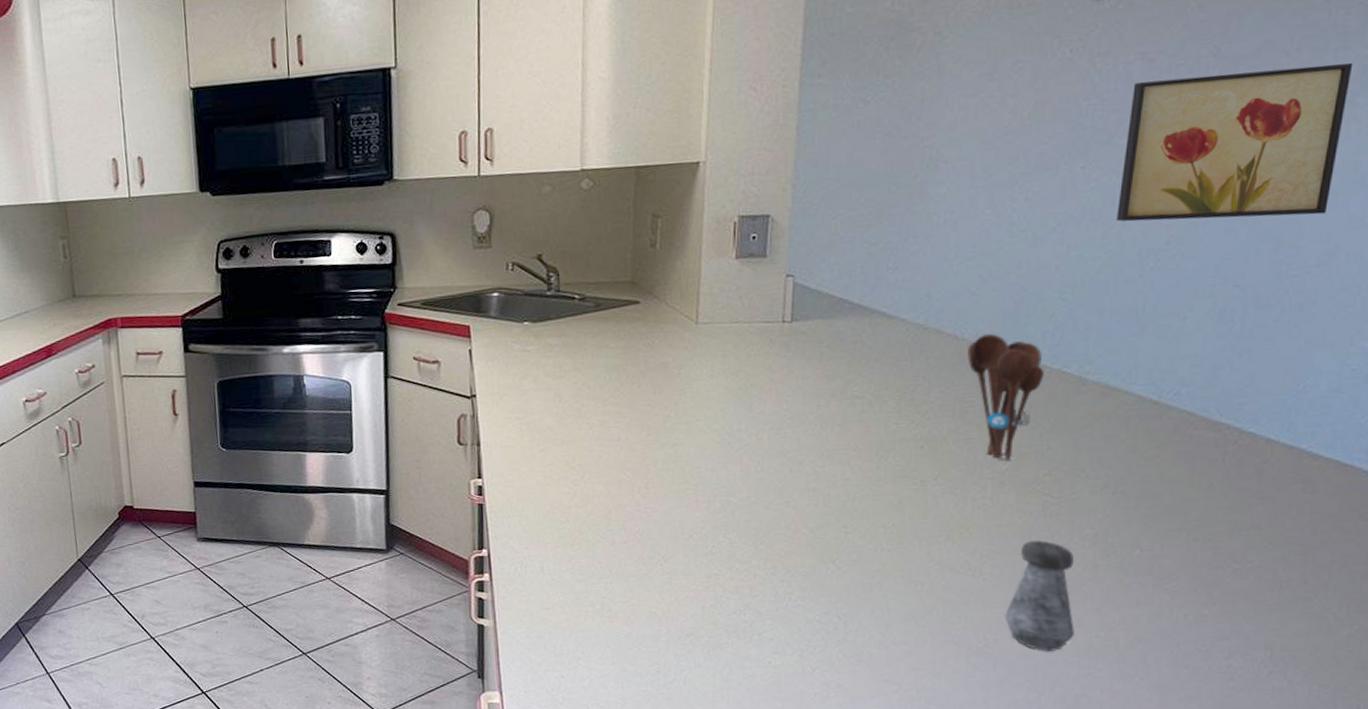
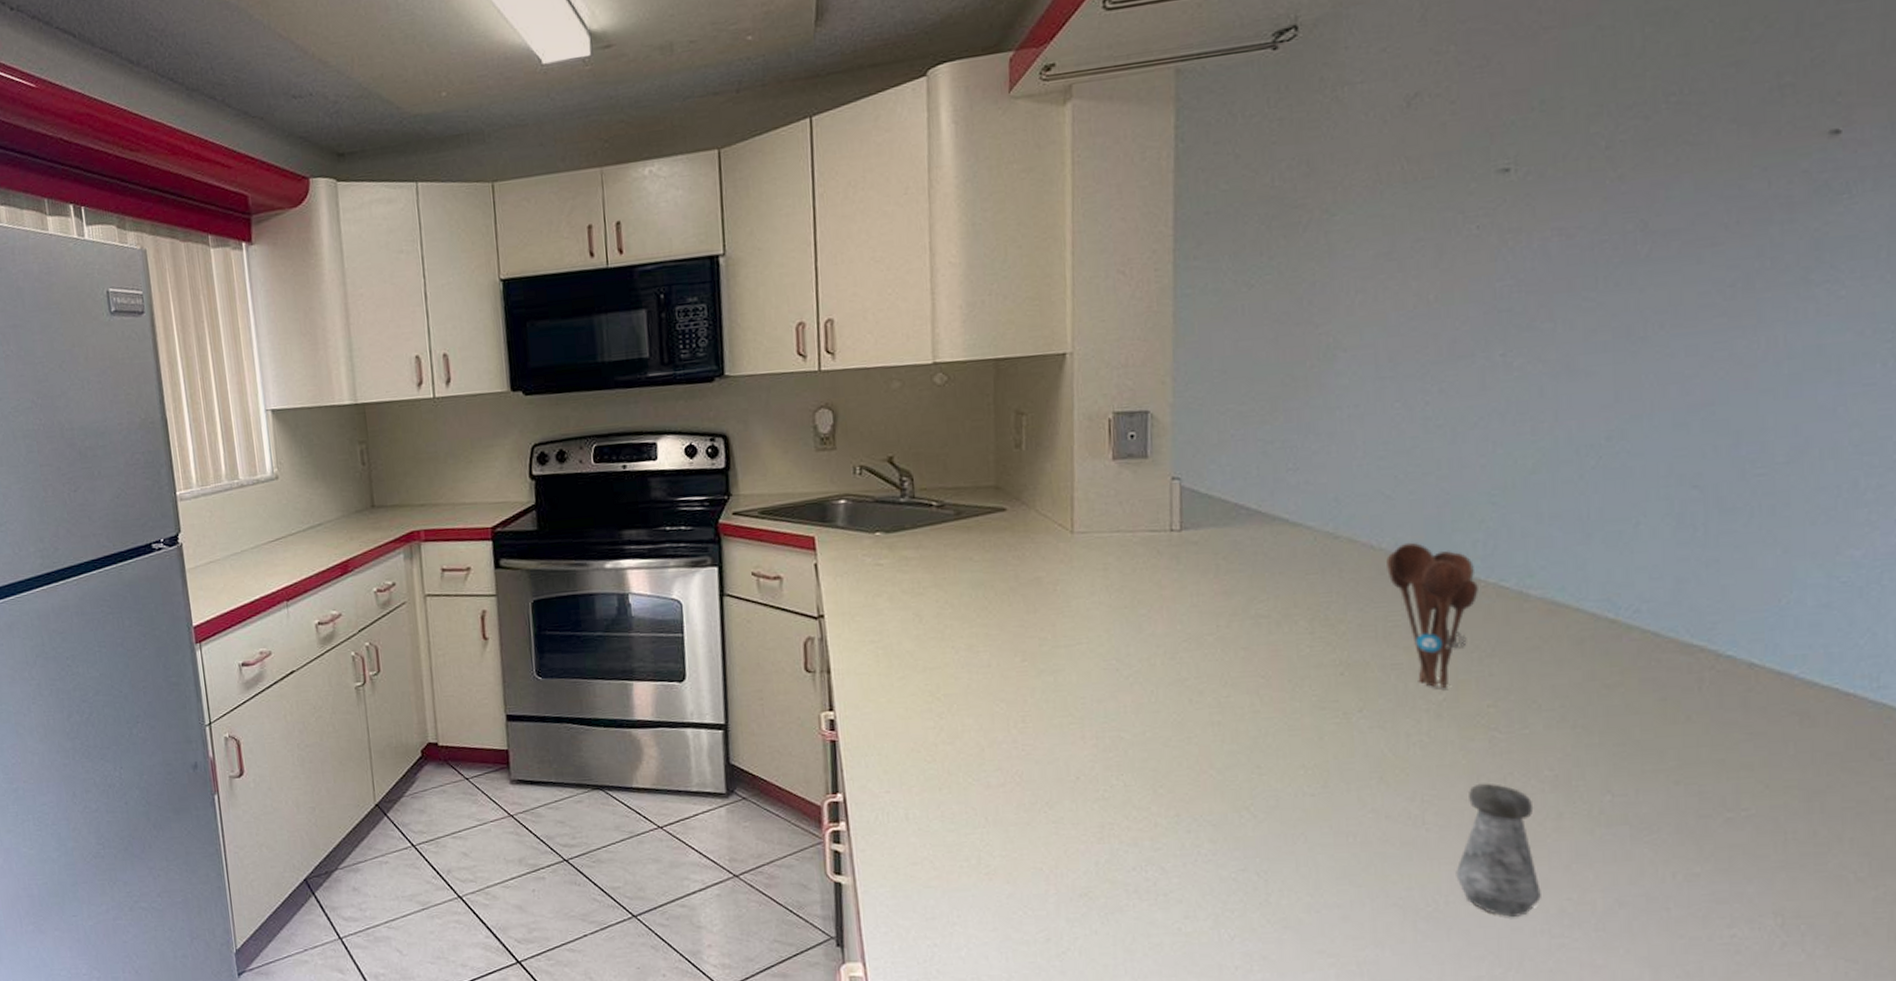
wall art: present [1117,63,1353,222] -> none [1546,237,1803,415]

